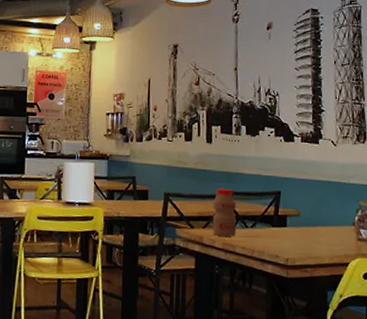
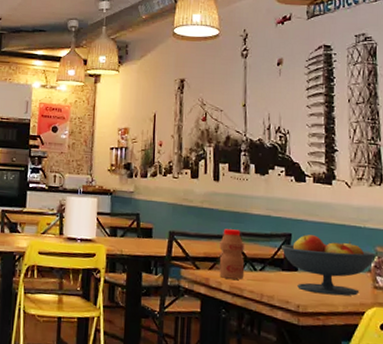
fruit bowl: none [271,192,360,249] -> present [281,234,376,296]

